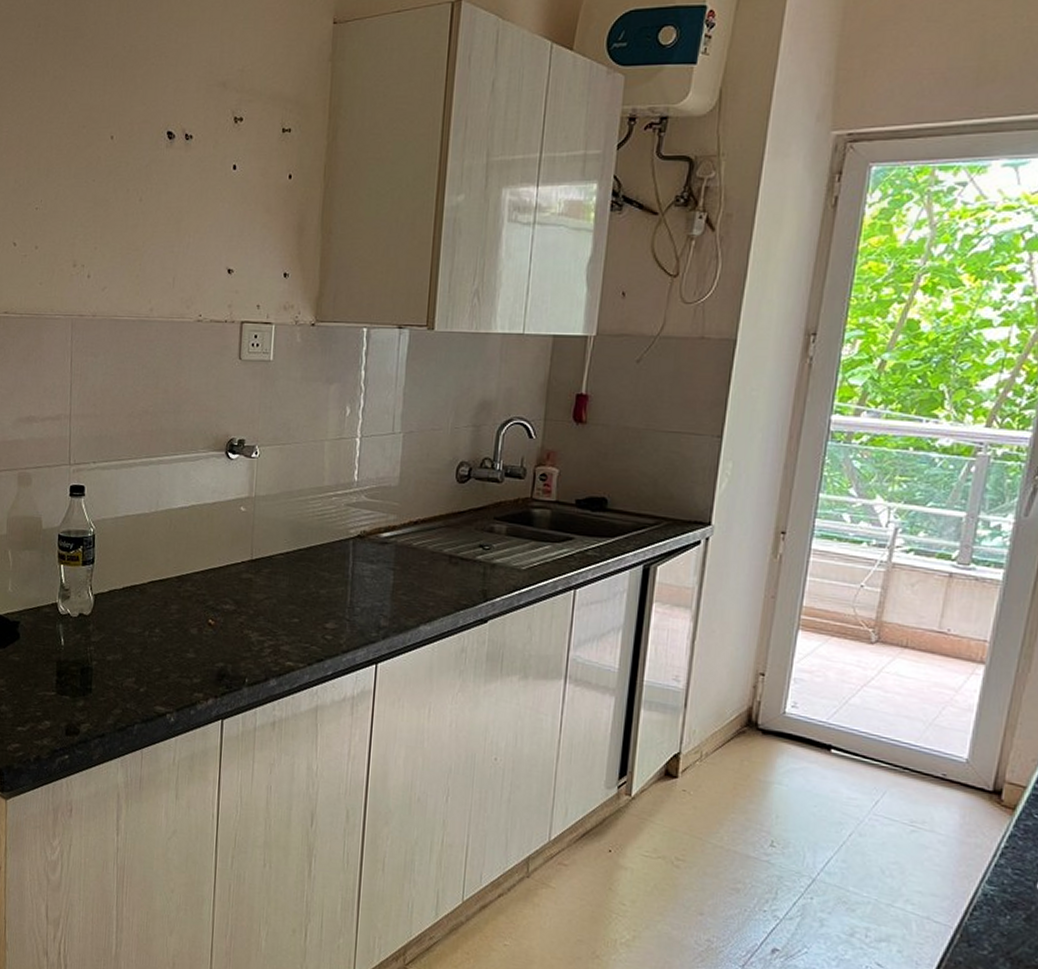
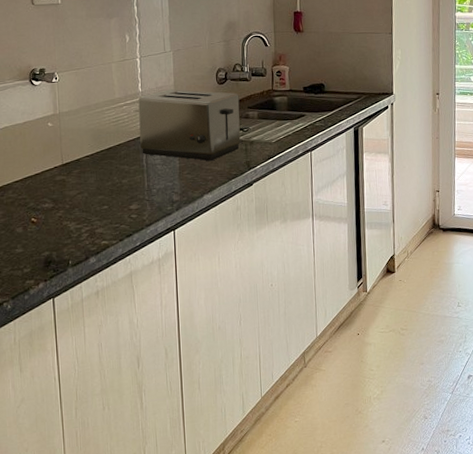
toaster: none [347,482,484,583] -> present [138,89,241,161]

